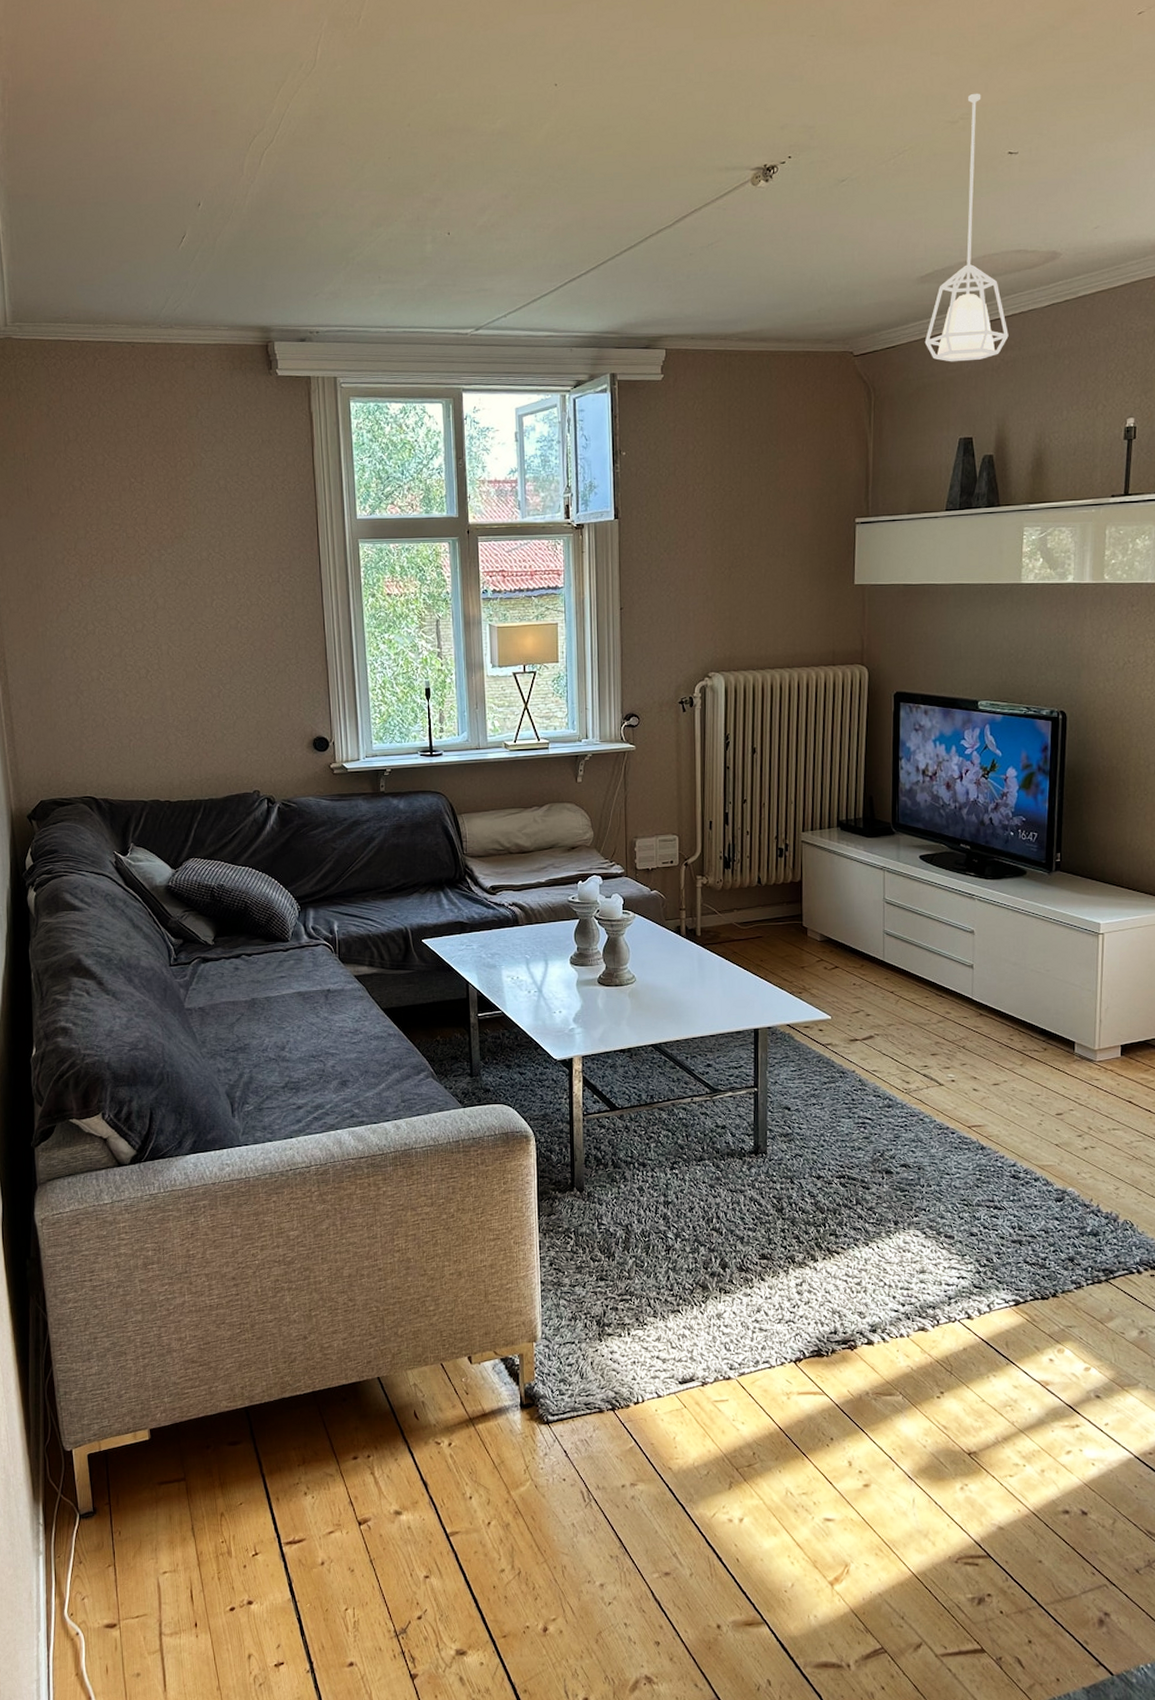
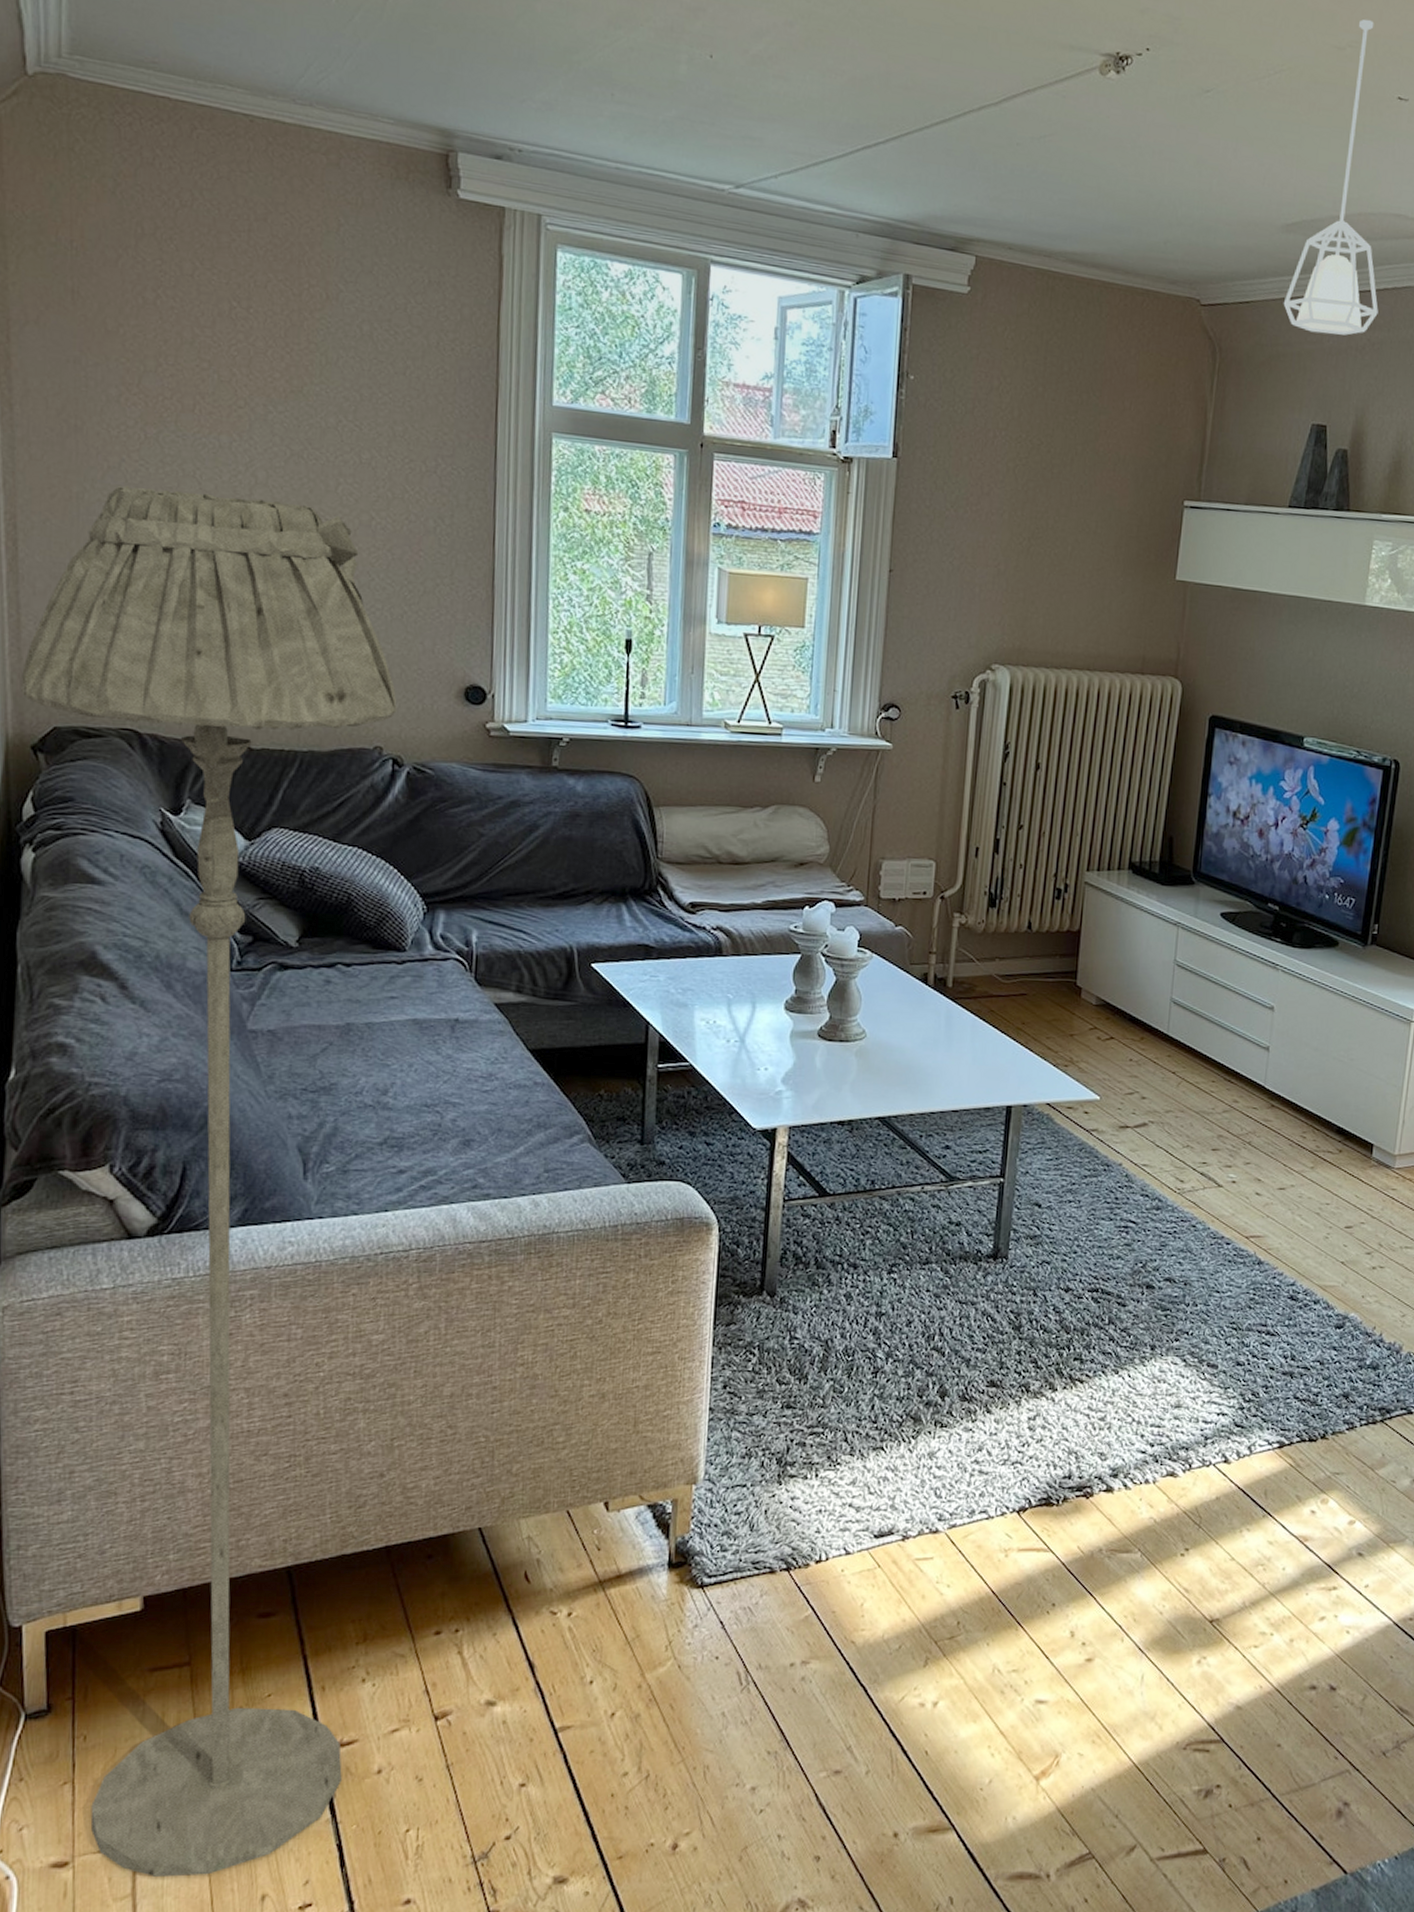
floor lamp: none [17,618,297,1638] -> present [19,485,397,1878]

